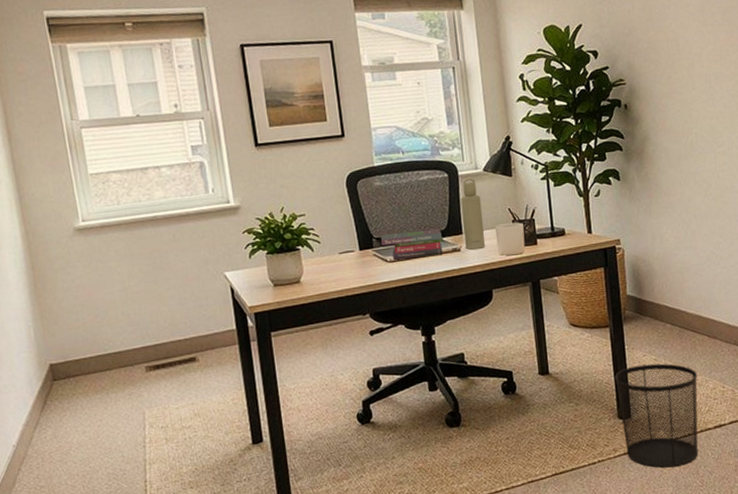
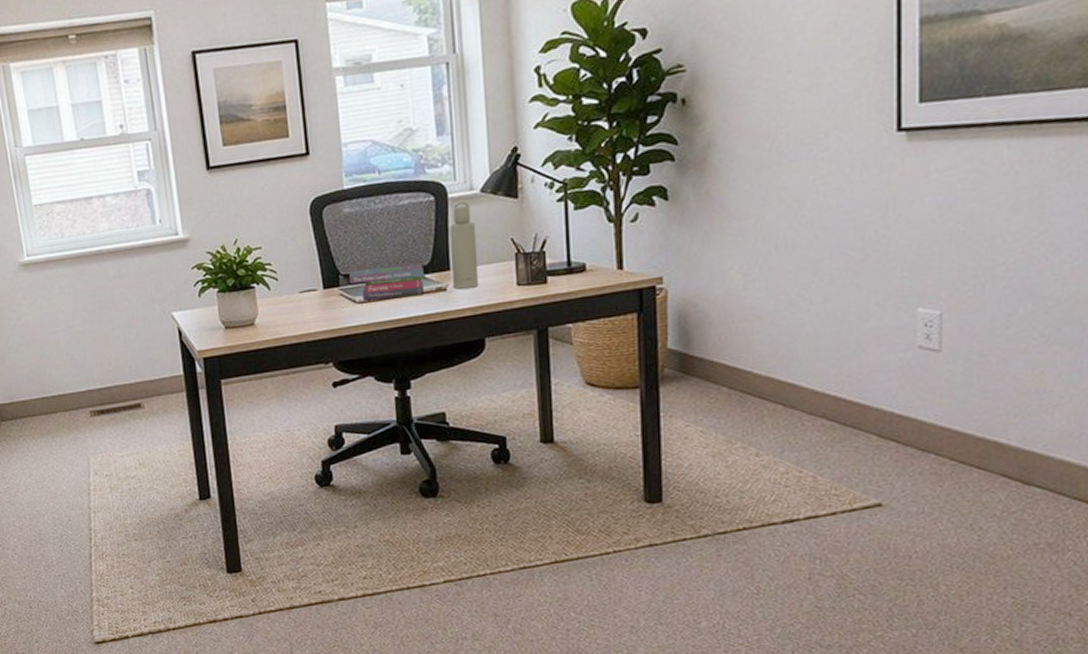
mug: present [495,222,526,256] -> none [492,255,531,297]
waste bin: present [614,363,698,468] -> none [643,436,763,567]

